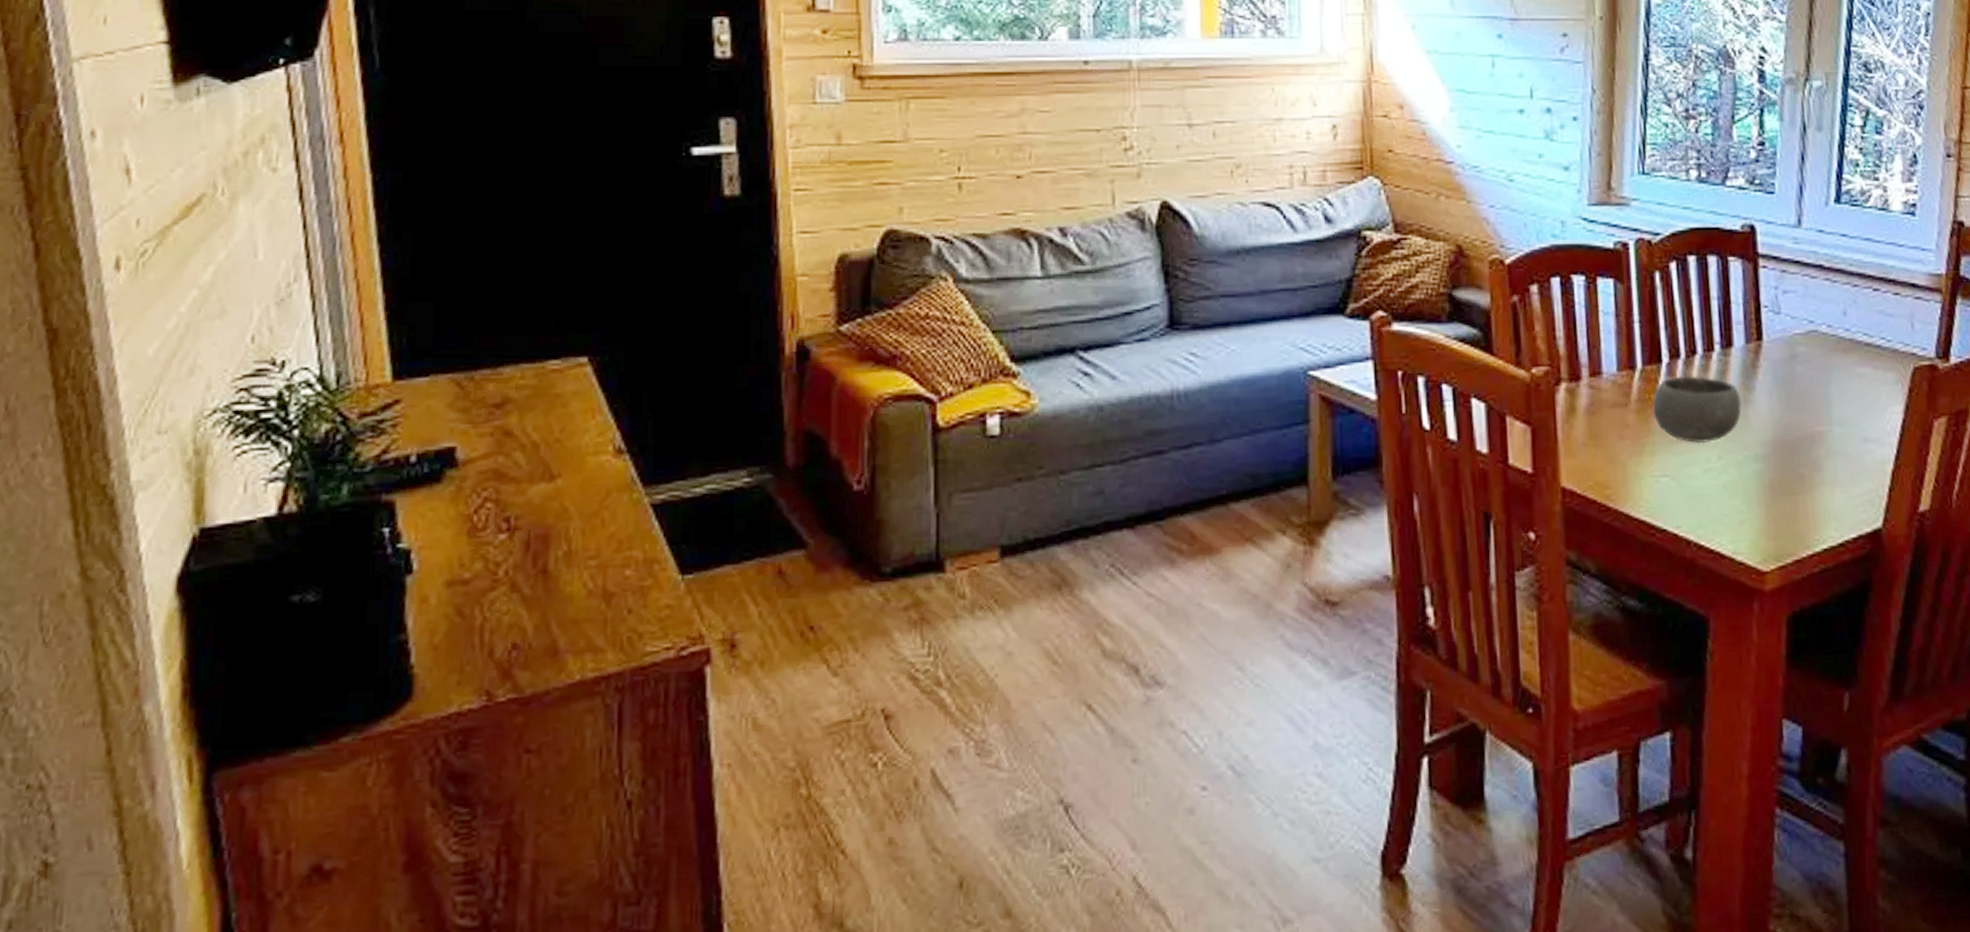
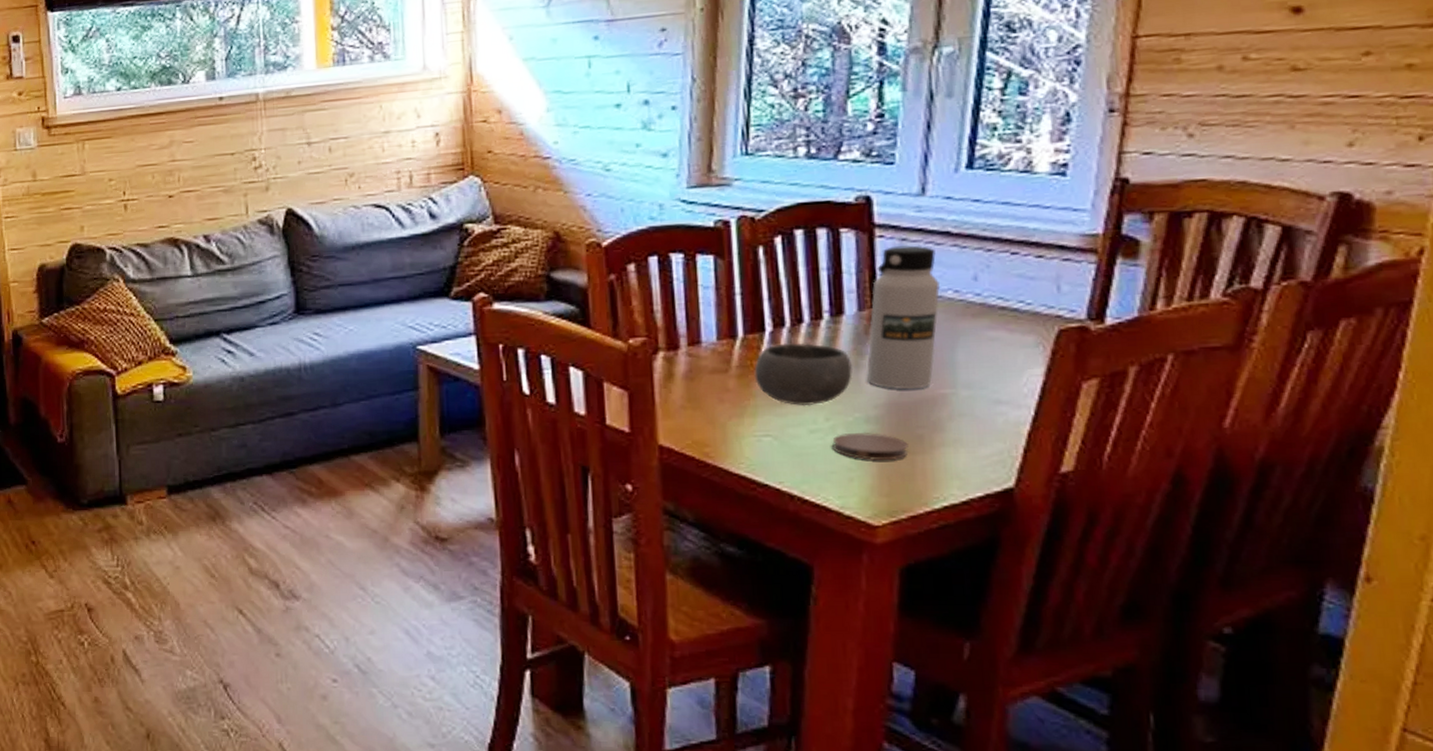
coaster: none [1725,471,1792,501] -> present [832,432,909,460]
water bottle: none [1753,277,1816,427] -> present [866,245,940,390]

